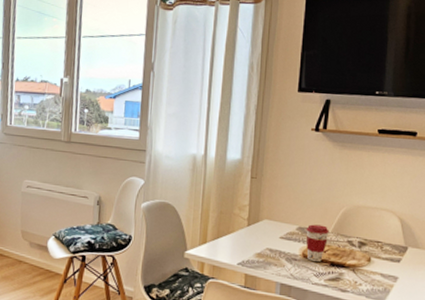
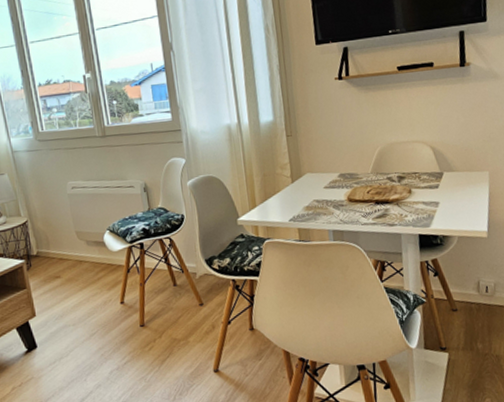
coffee cup: present [306,224,329,263] -> none [347,167,369,204]

